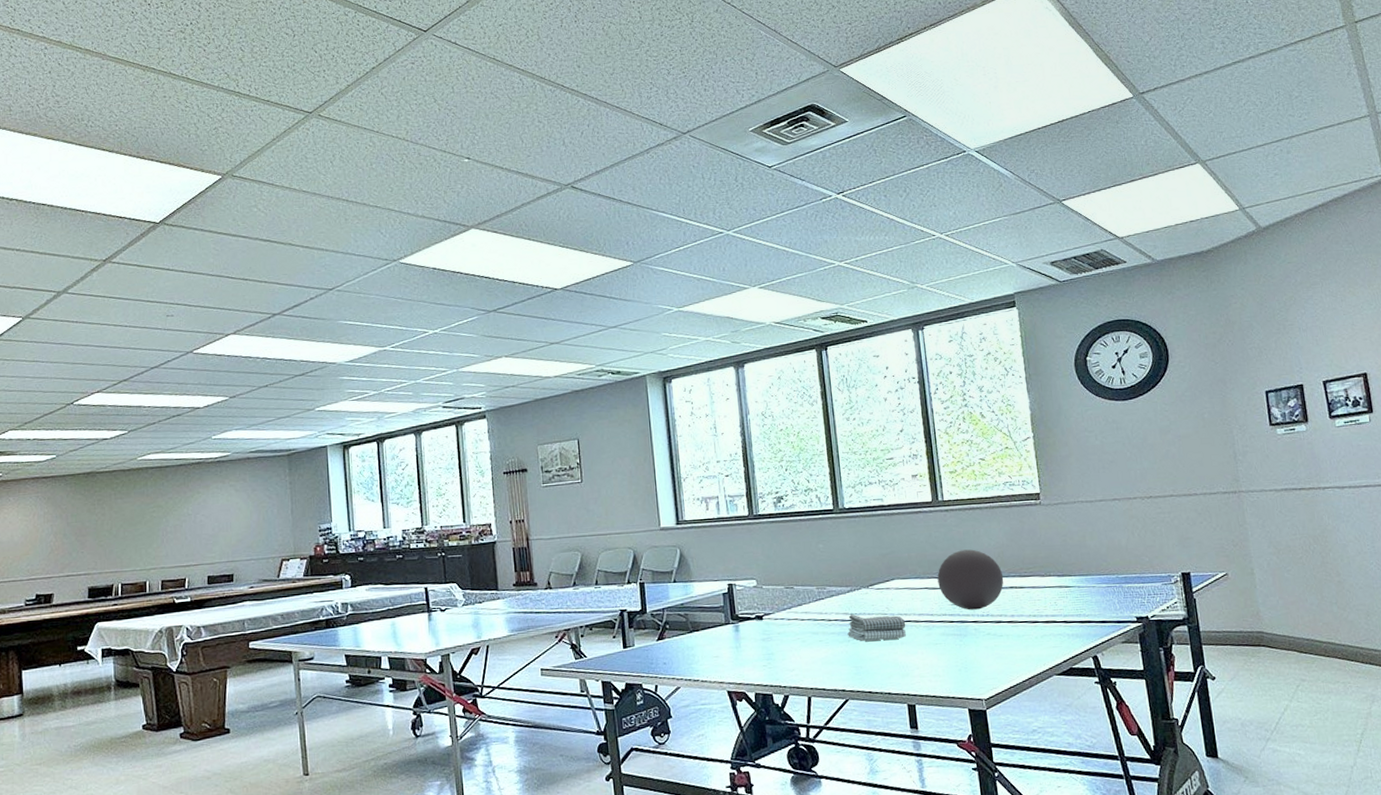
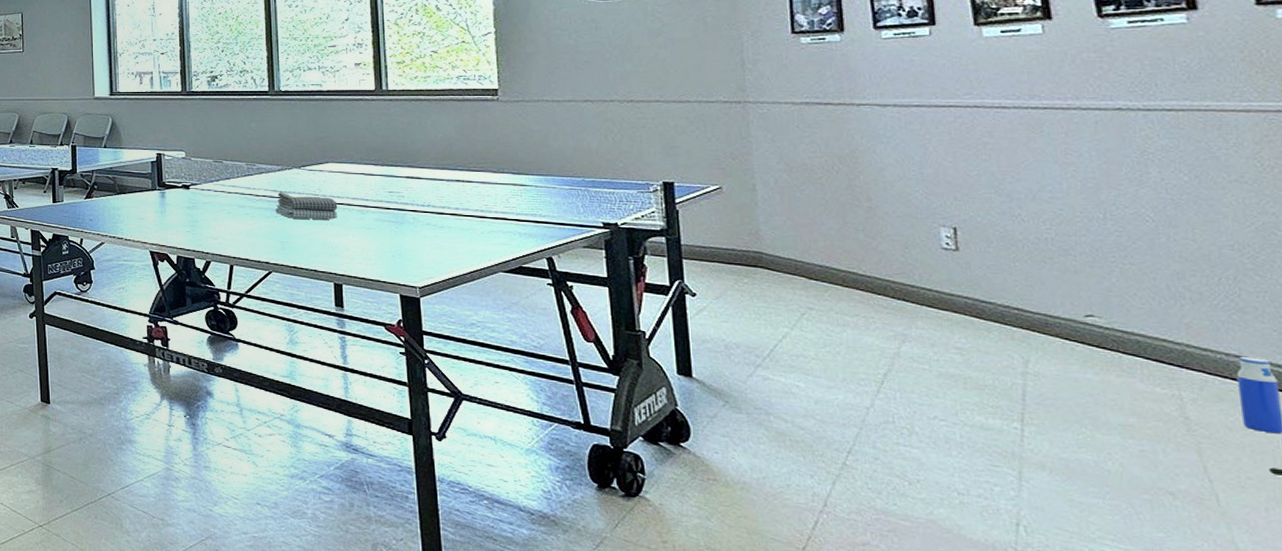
ball: present [937,549,1004,610] -> none [375,140,450,200]

